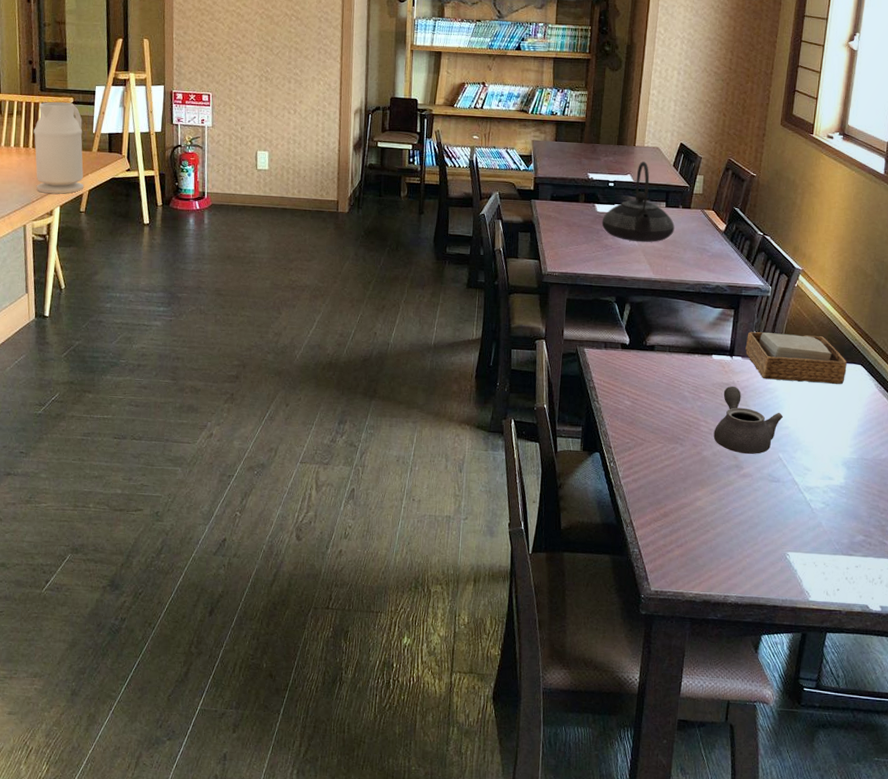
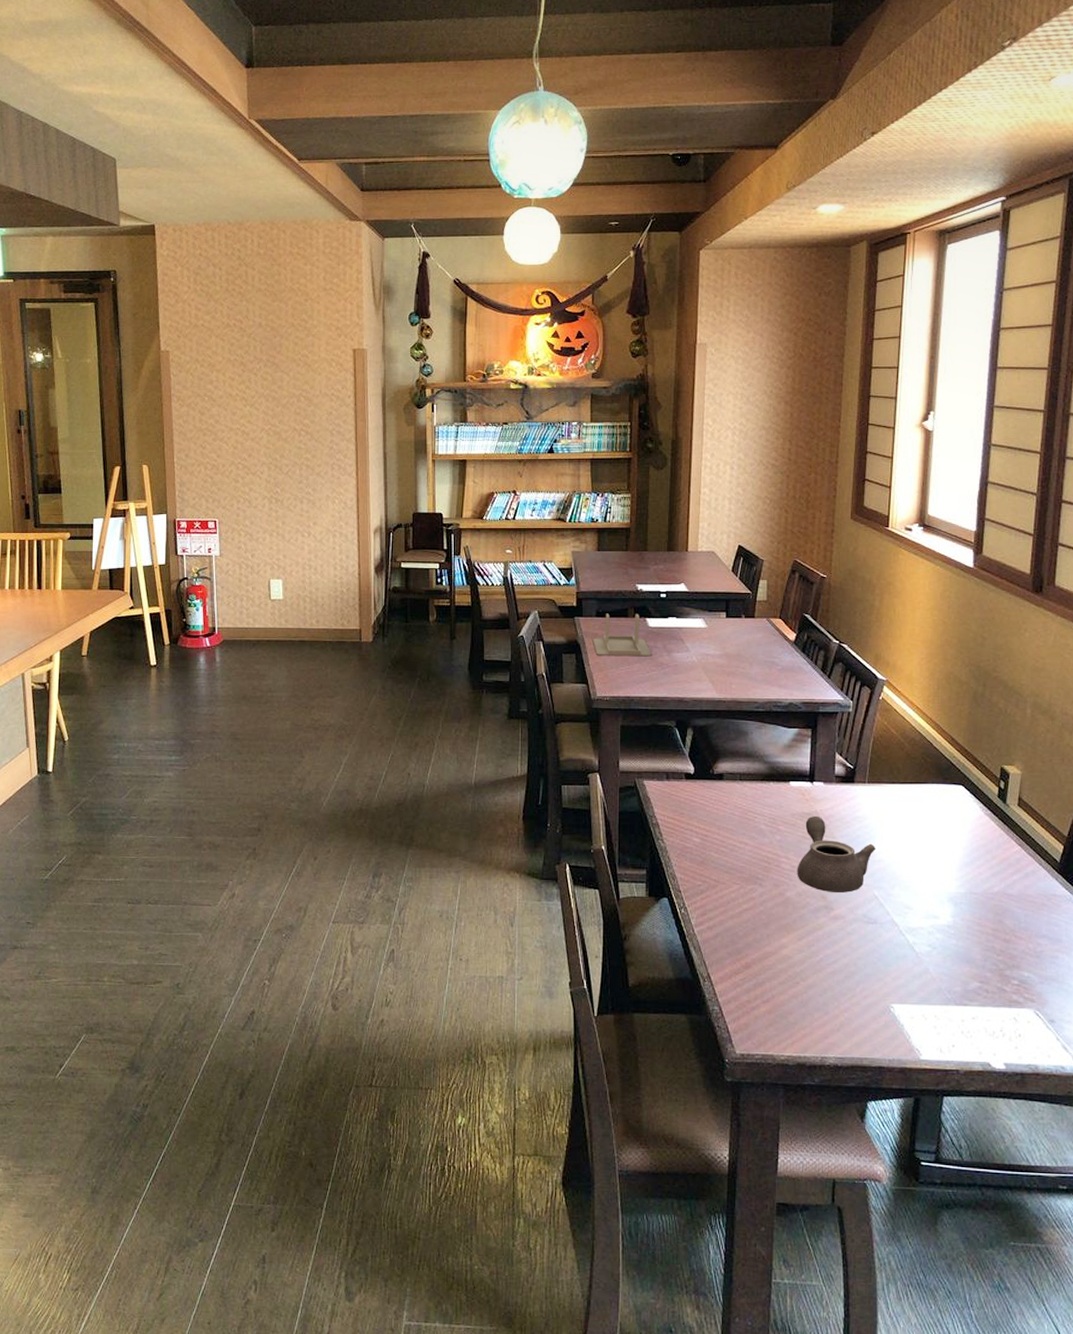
water jug: present [33,101,84,194] -> none [29,538,85,638]
napkin holder: none [546,198,599,239] -> present [592,613,652,657]
teapot: present [602,161,675,243] -> none [655,568,738,659]
napkin holder: present [745,332,847,385] -> none [827,753,946,809]

